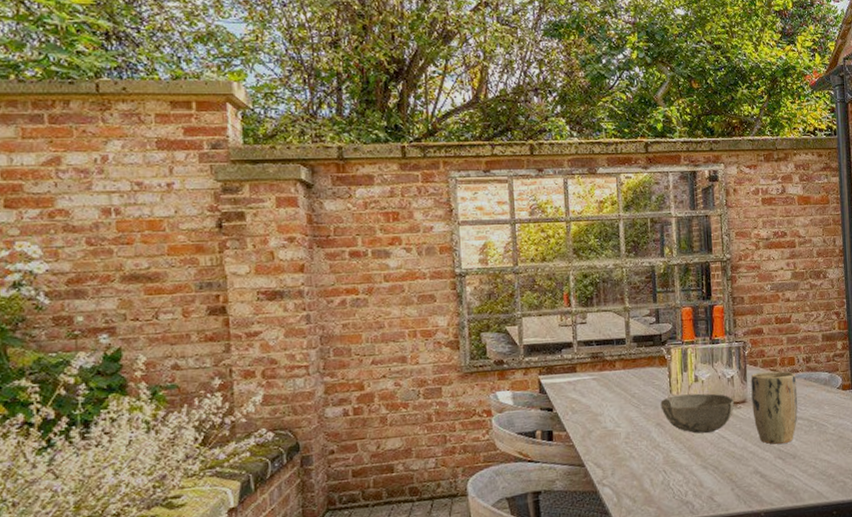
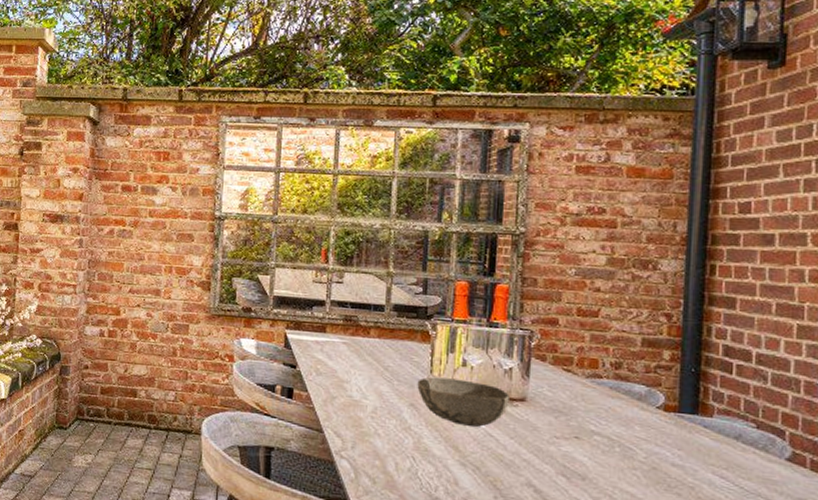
plant pot: present [750,371,798,444] -> none [533,369,599,460]

